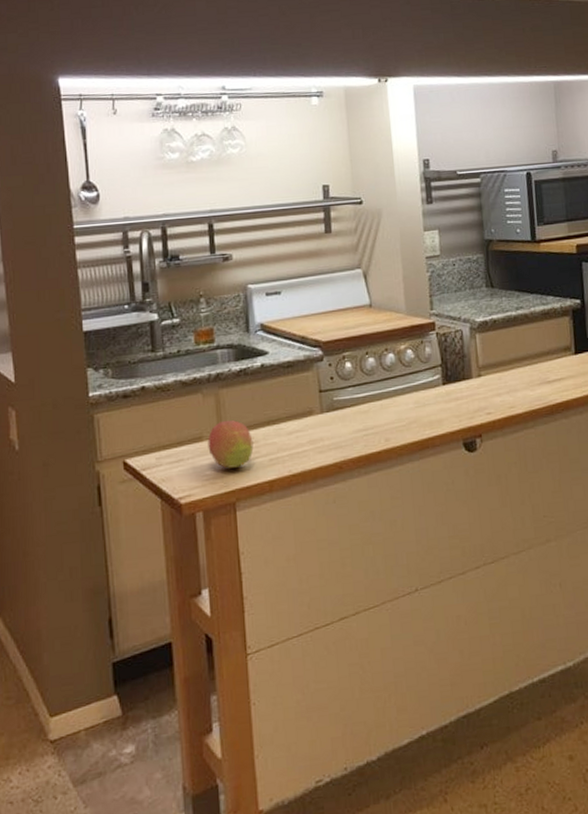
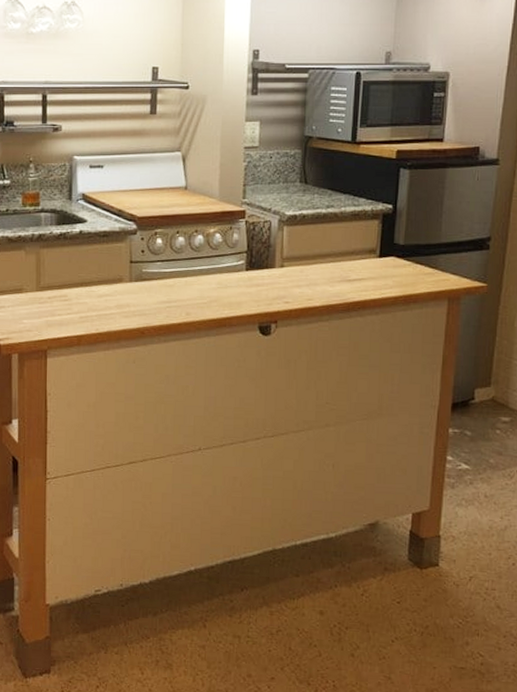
fruit: present [207,420,254,469] -> none [26,277,67,320]

